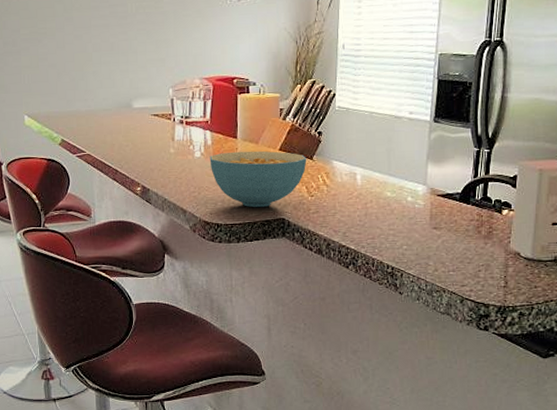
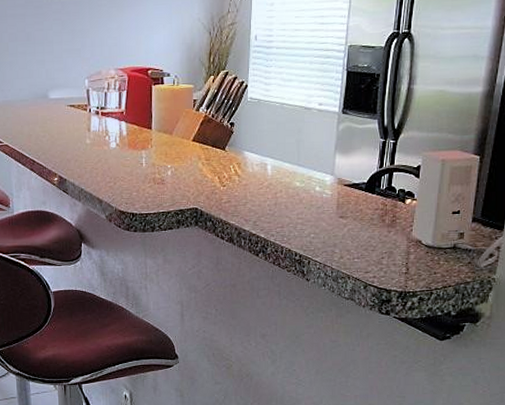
cereal bowl: present [209,150,307,208] -> none [125,141,220,198]

